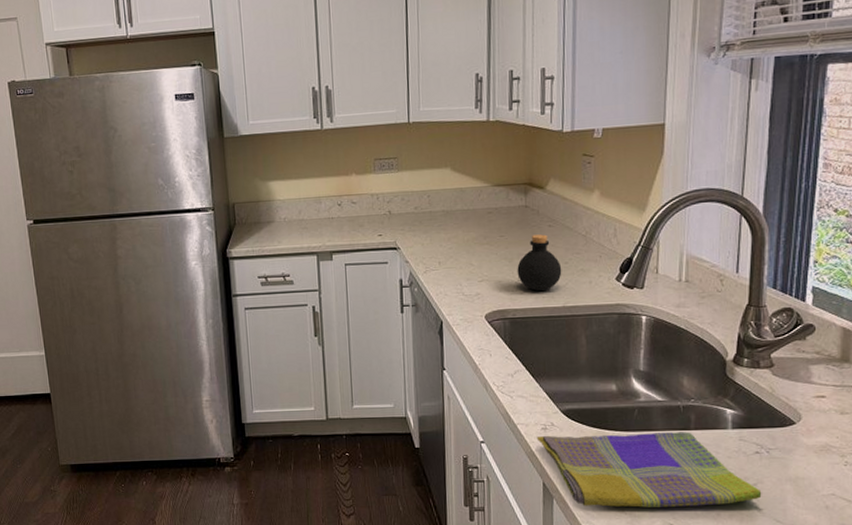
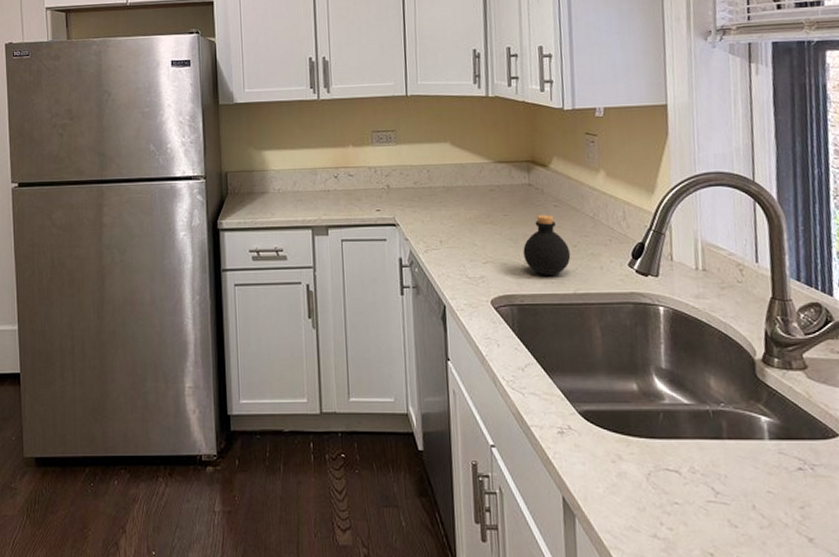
dish towel: present [536,432,762,508] -> none [553,440,811,532]

